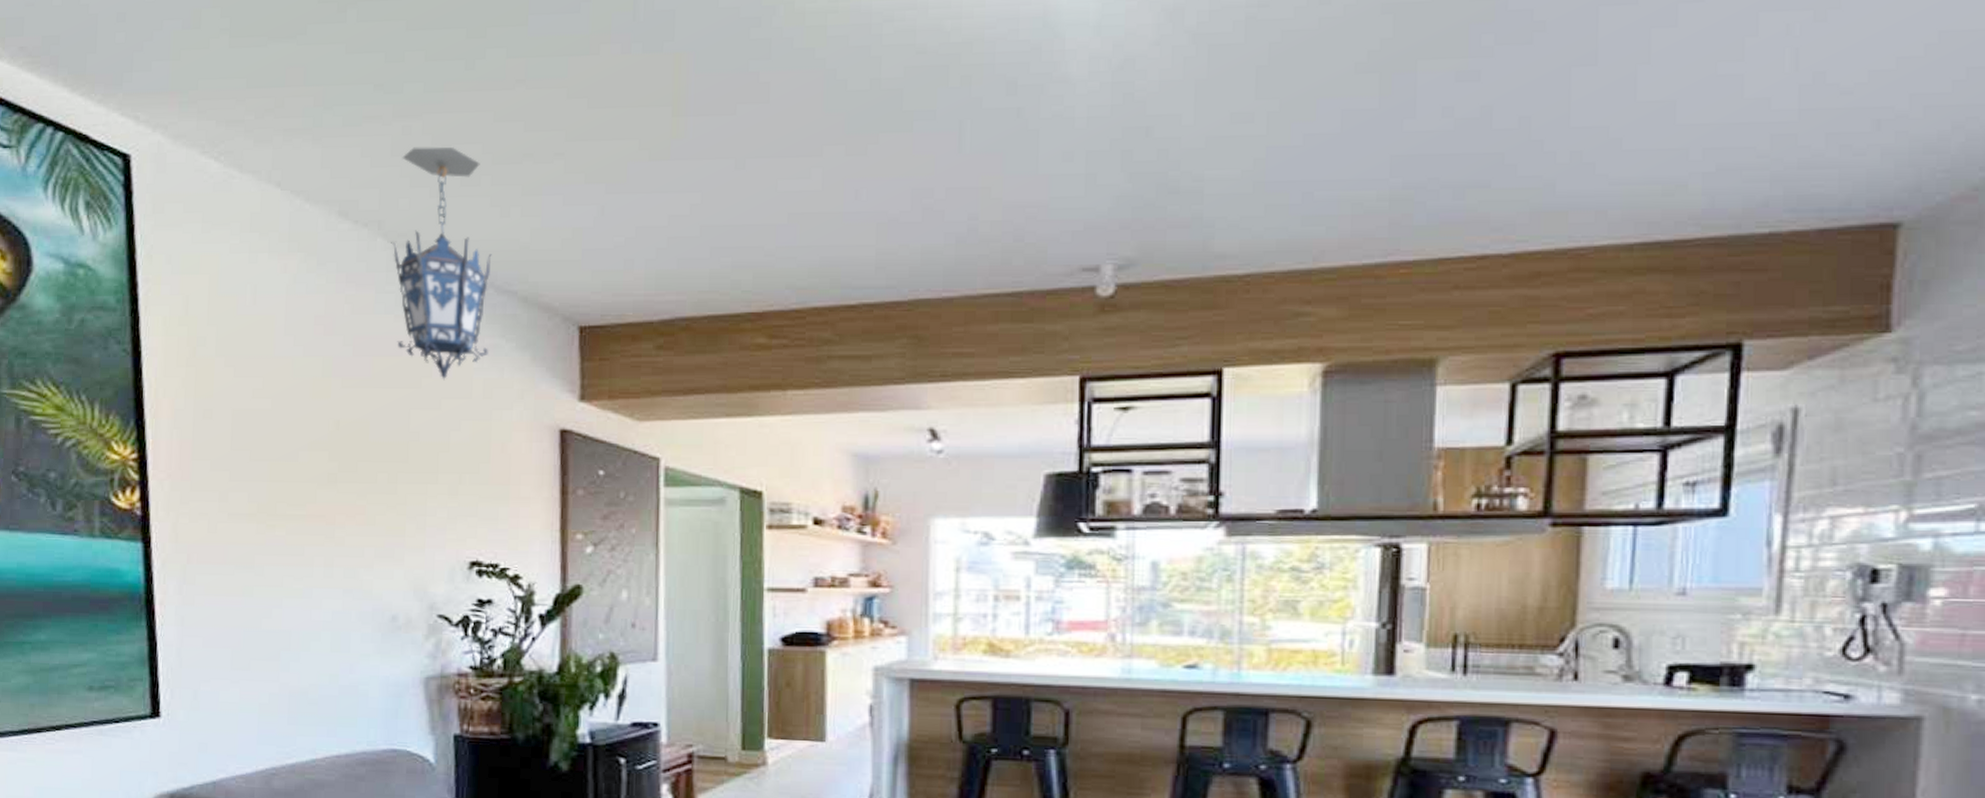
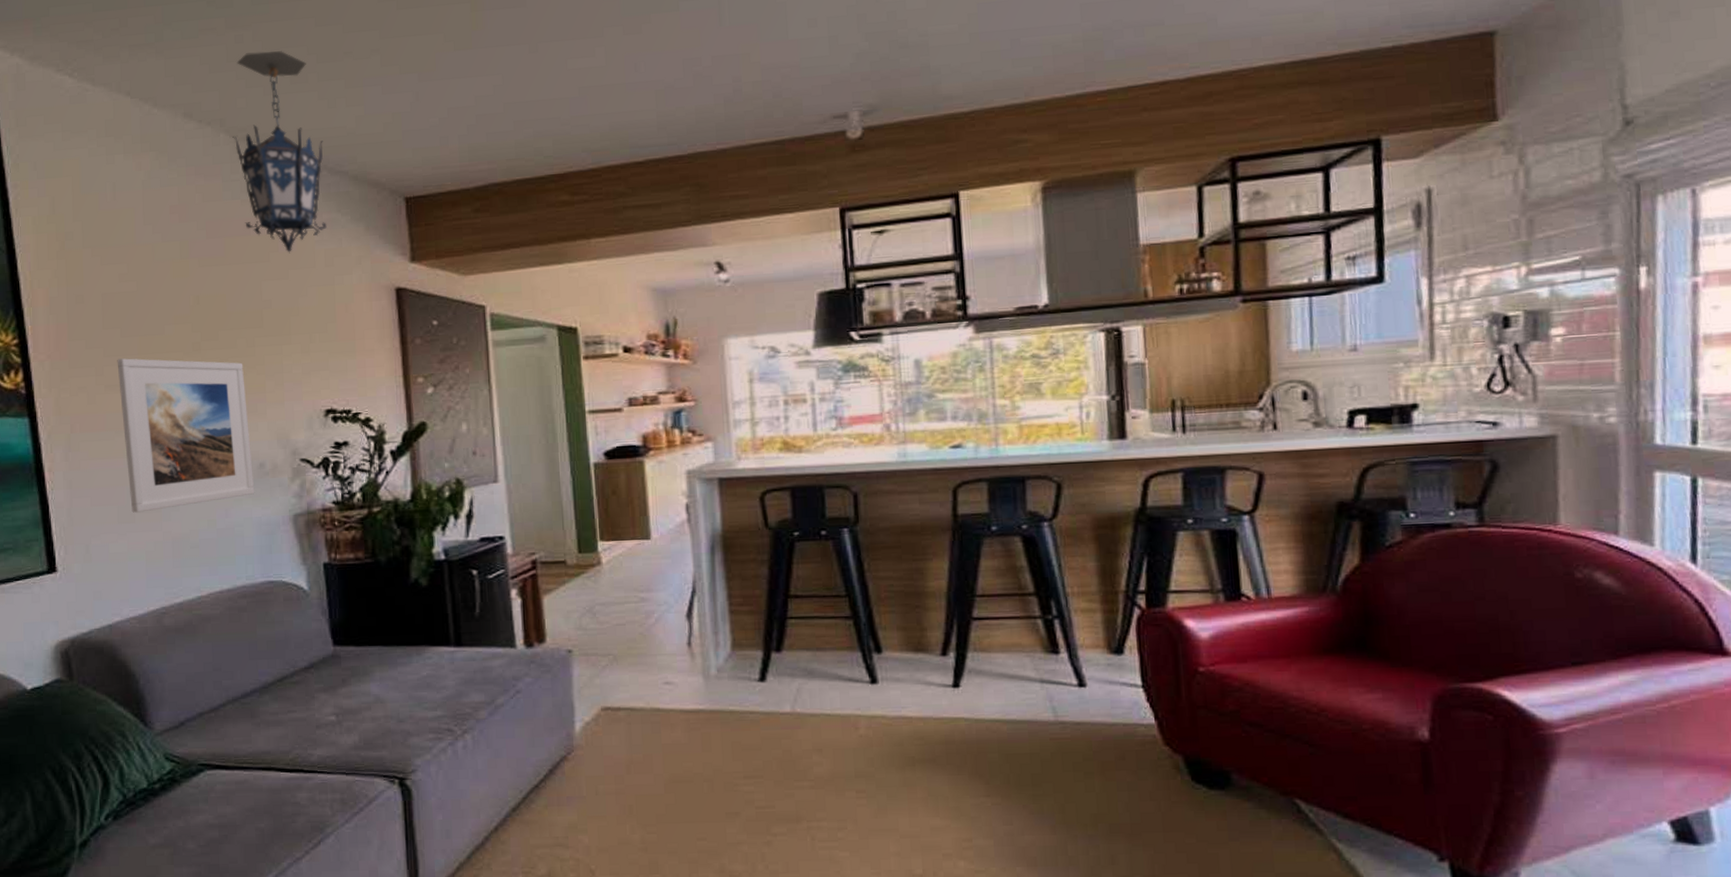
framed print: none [243,485,385,659] -> present [117,358,255,513]

